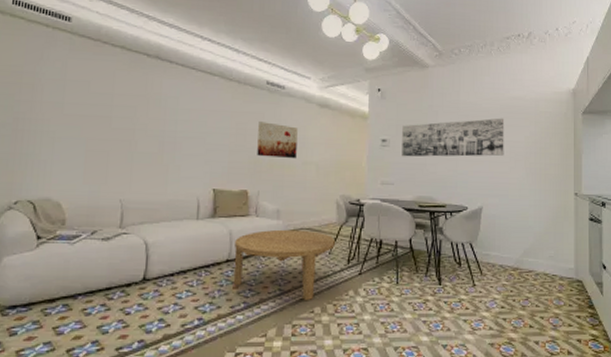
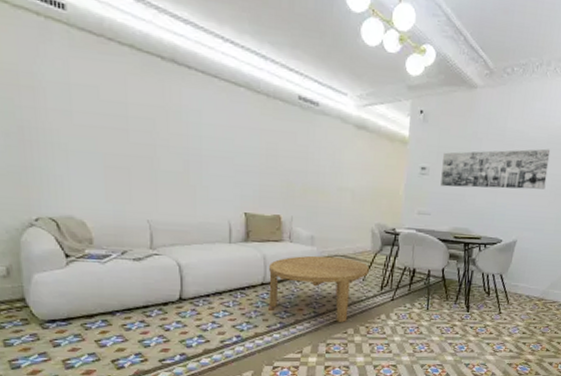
wall art: present [257,122,298,159] -> none [289,142,333,185]

